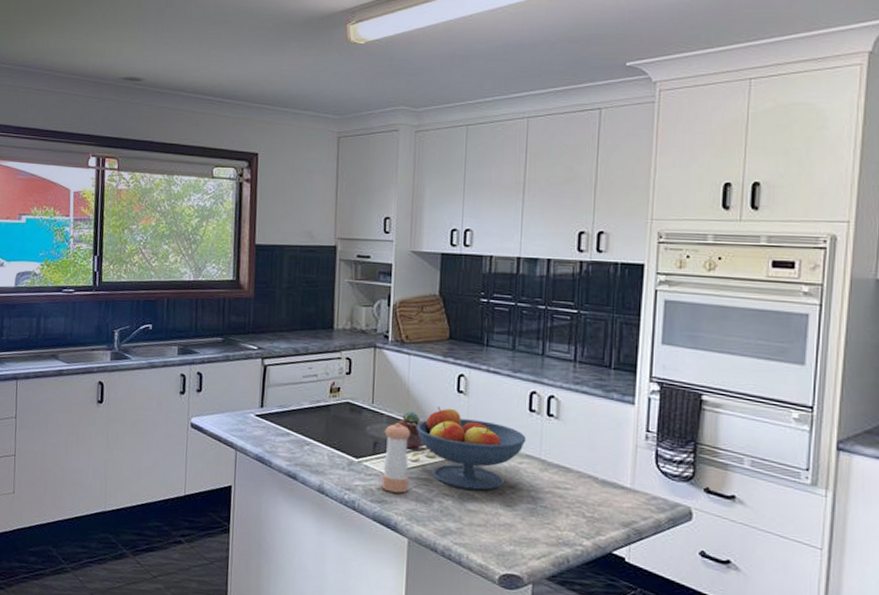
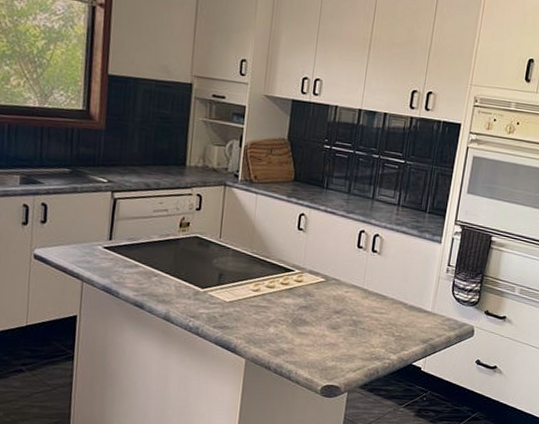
pepper shaker: present [381,423,410,493] -> none [224,256,253,320]
potted succulent: present [399,411,422,450] -> none [243,246,264,281]
fruit bowl: present [416,407,527,491] -> none [258,242,353,316]

